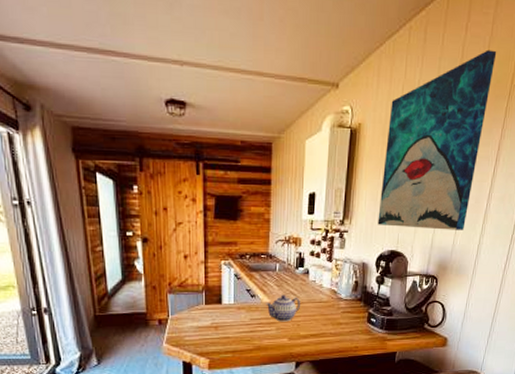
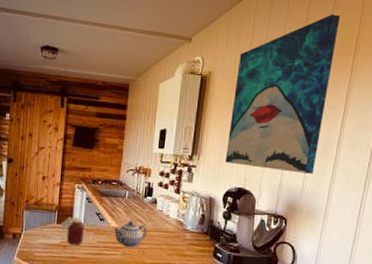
jar: none [209,296,235,325] -> present [60,216,84,245]

